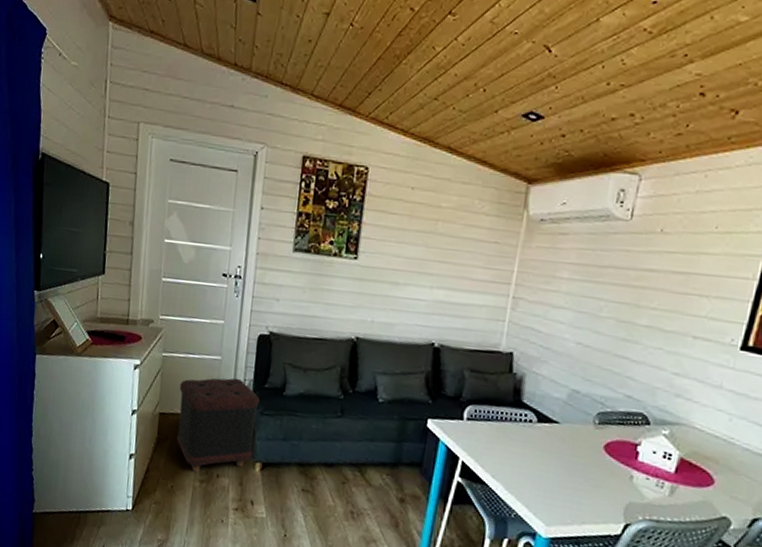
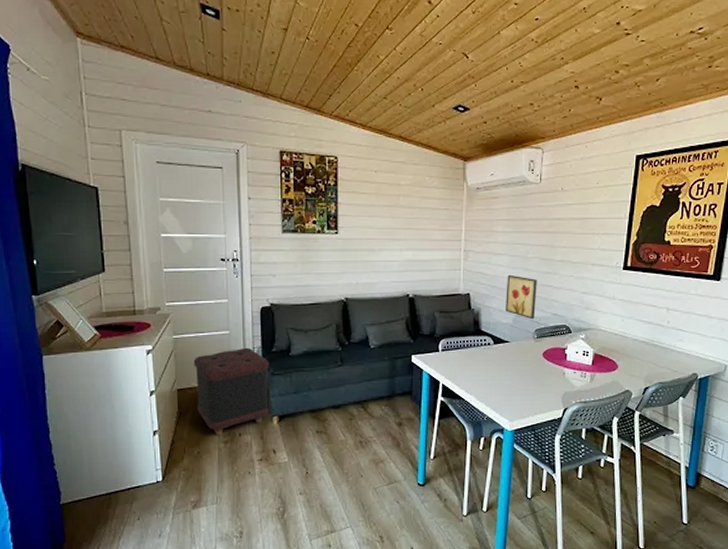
wall art: none [559,335,610,399] -> present [505,274,537,320]

